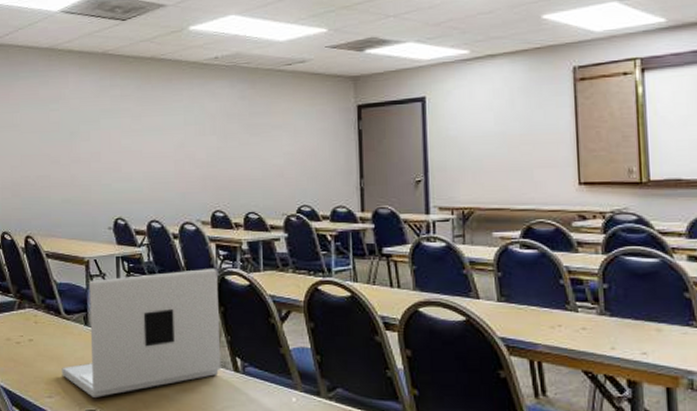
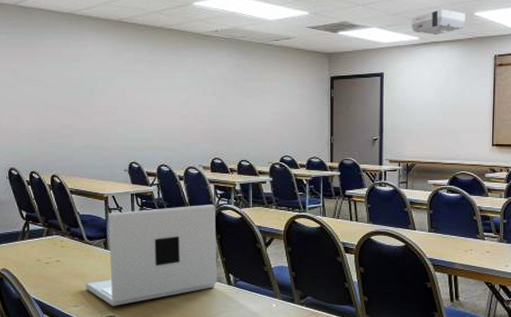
projector: none [458,13,530,46] -> present [411,9,465,35]

